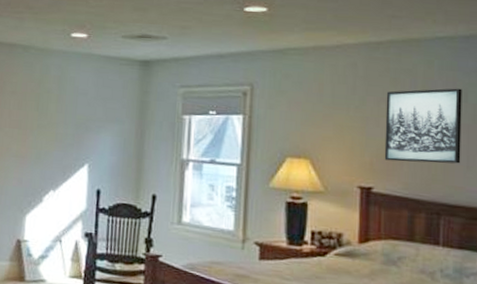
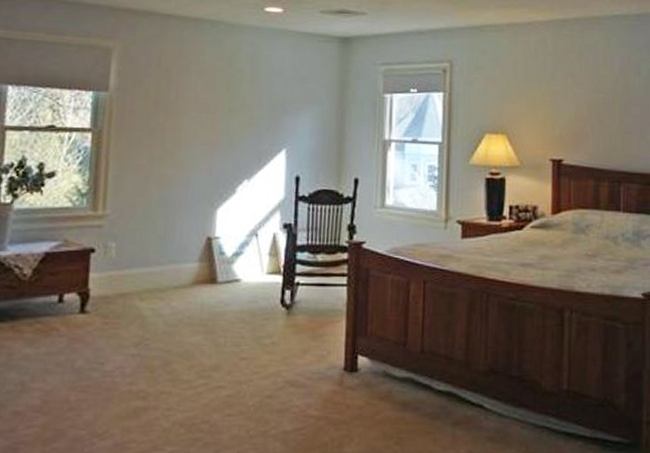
wall art: present [384,88,462,164] -> none [572,63,636,134]

